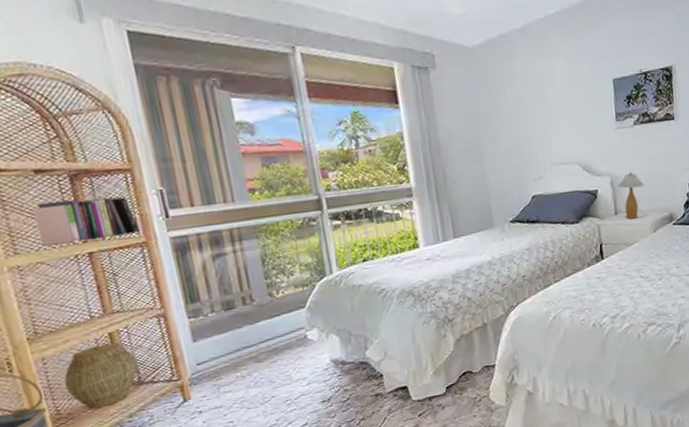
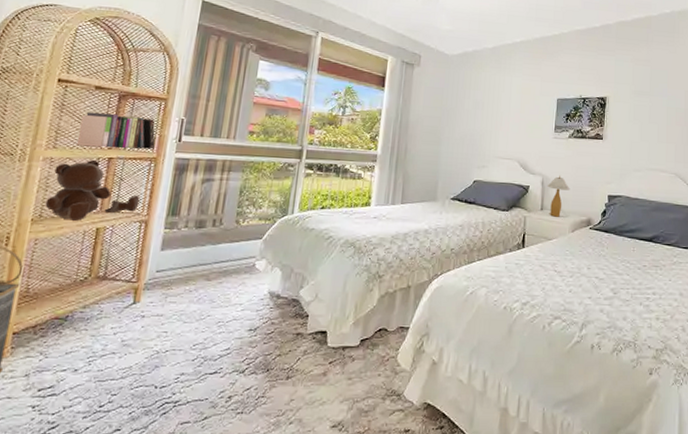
teddy bear: none [27,259,148,331] -> present [45,160,140,221]
woven basket: present [64,342,138,410] -> none [43,236,109,295]

